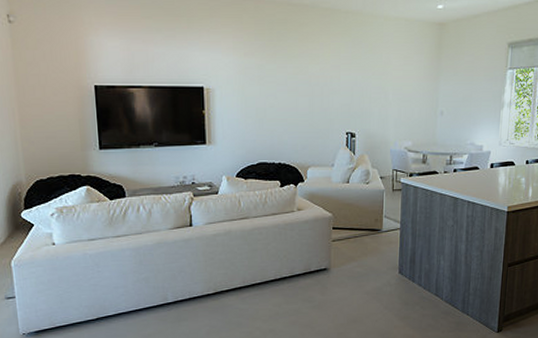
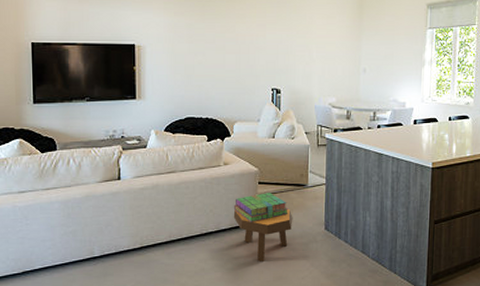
stack of books: none [307,238,363,267] -> present [233,193,288,222]
footstool: none [307,254,367,305] -> present [233,209,293,262]

